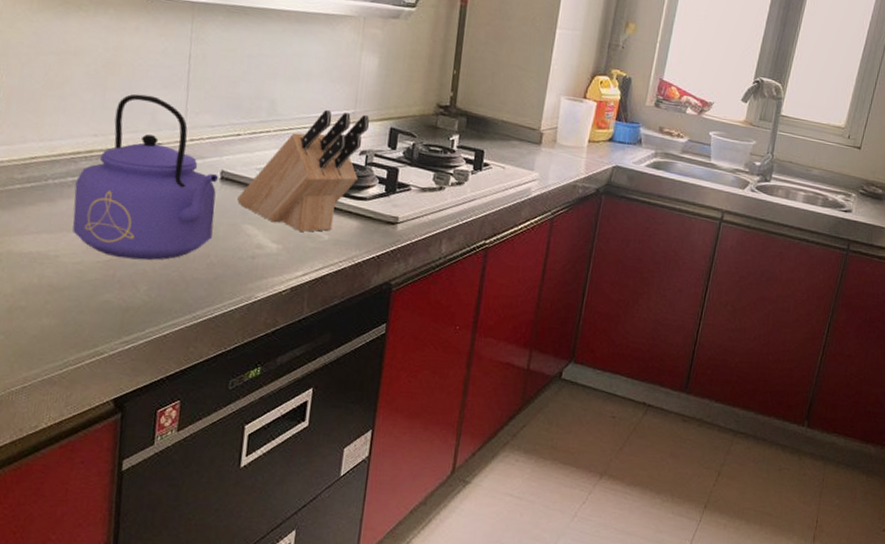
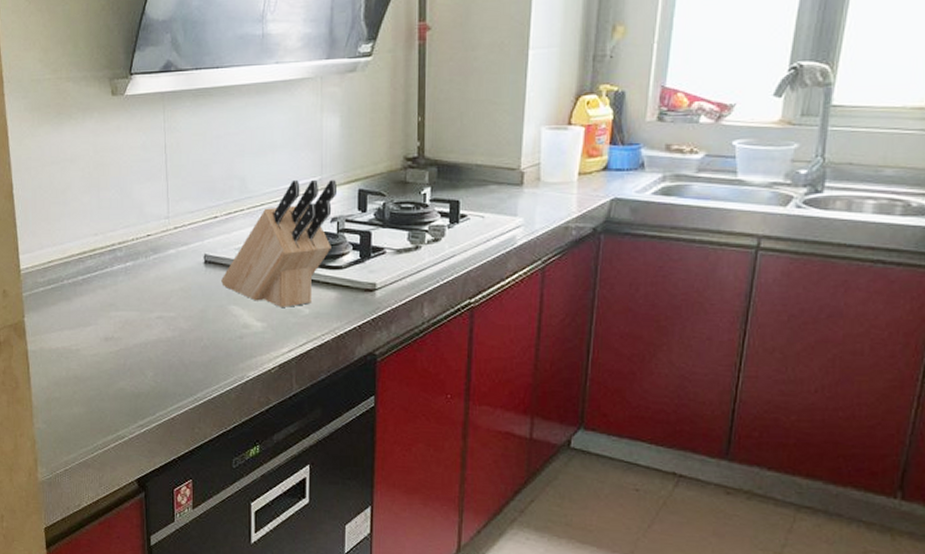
kettle: present [72,94,219,260] -> none [85,190,203,348]

